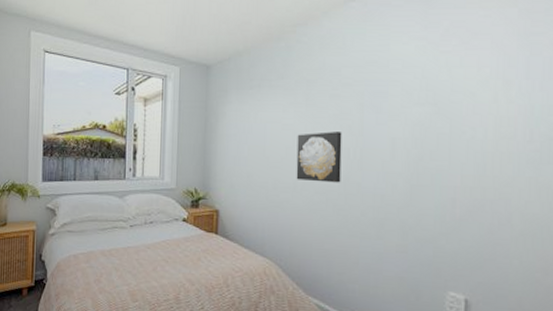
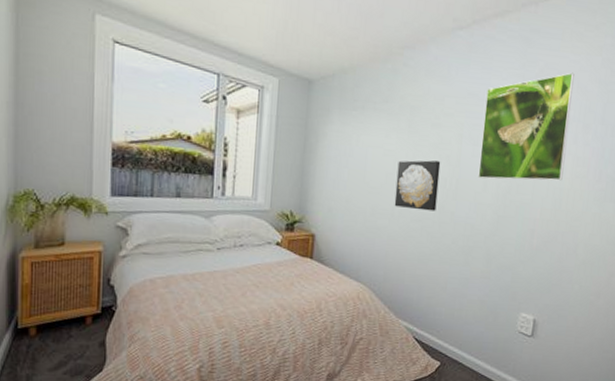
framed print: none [384,28,486,146] -> present [478,72,574,181]

